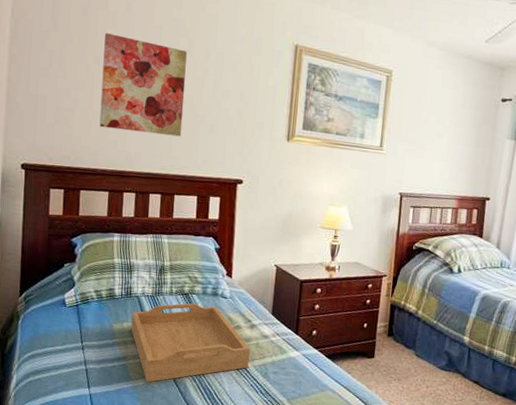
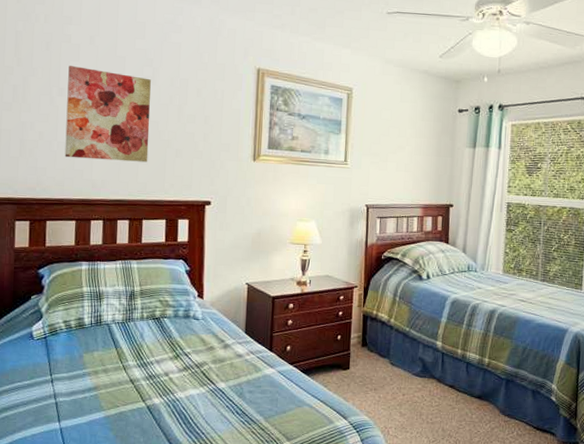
serving tray: present [131,303,250,383] -> none [102,327,225,412]

